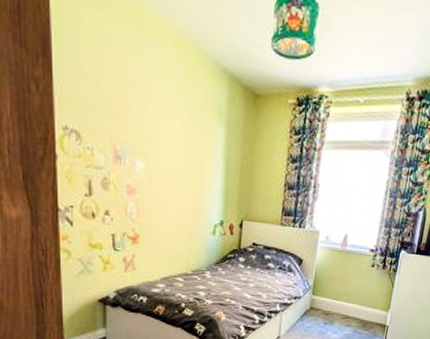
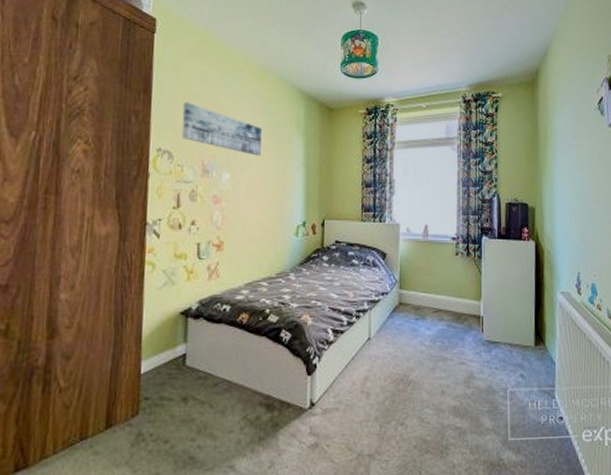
wall art: none [89,71,180,145] -> present [181,101,263,156]

